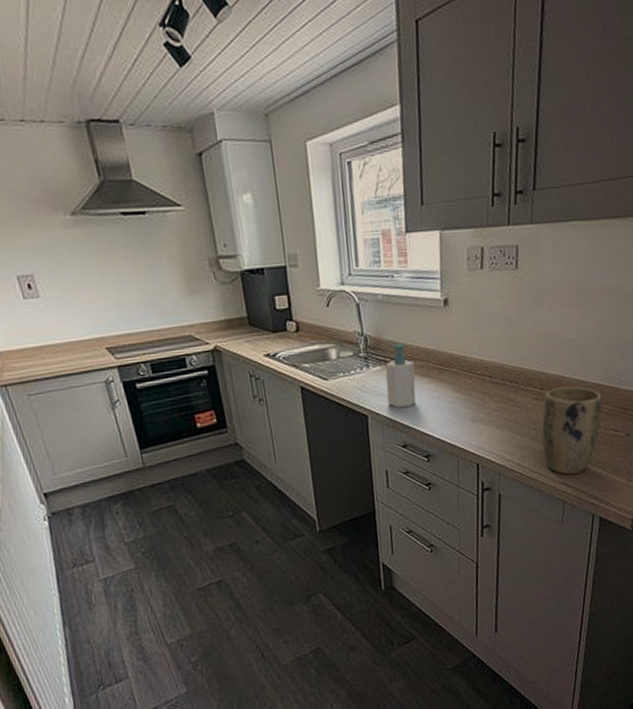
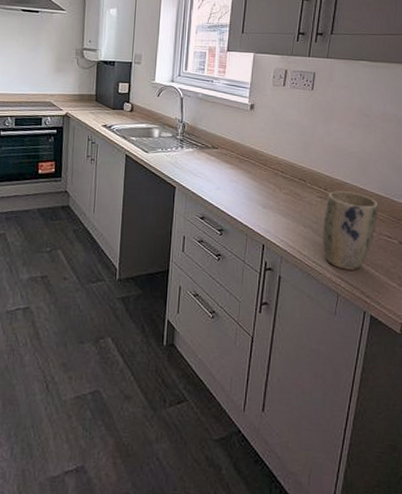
soap bottle: present [385,343,416,408] -> none [194,133,221,185]

